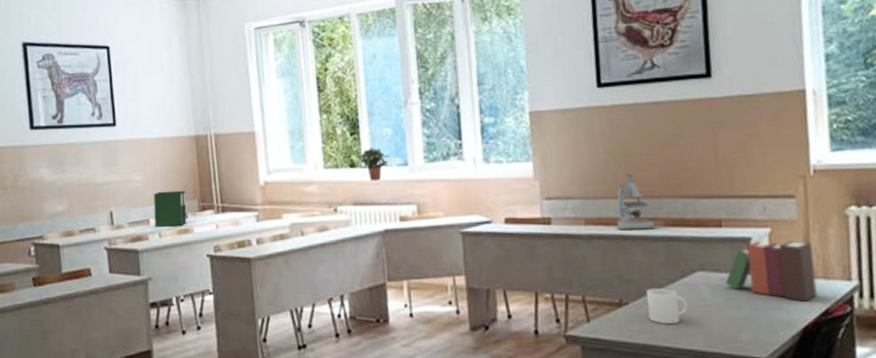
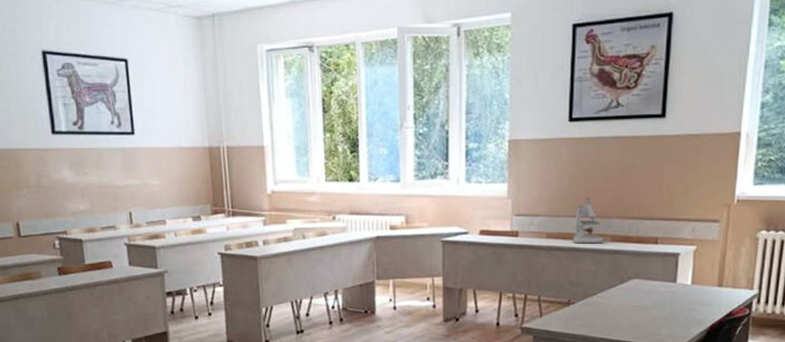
binder: present [154,190,187,228] -> none [170,195,201,228]
potted plant: present [358,148,390,181] -> none [356,165,384,194]
mug: present [645,288,688,325] -> none [589,292,623,321]
books: present [725,241,818,302] -> none [655,256,727,305]

